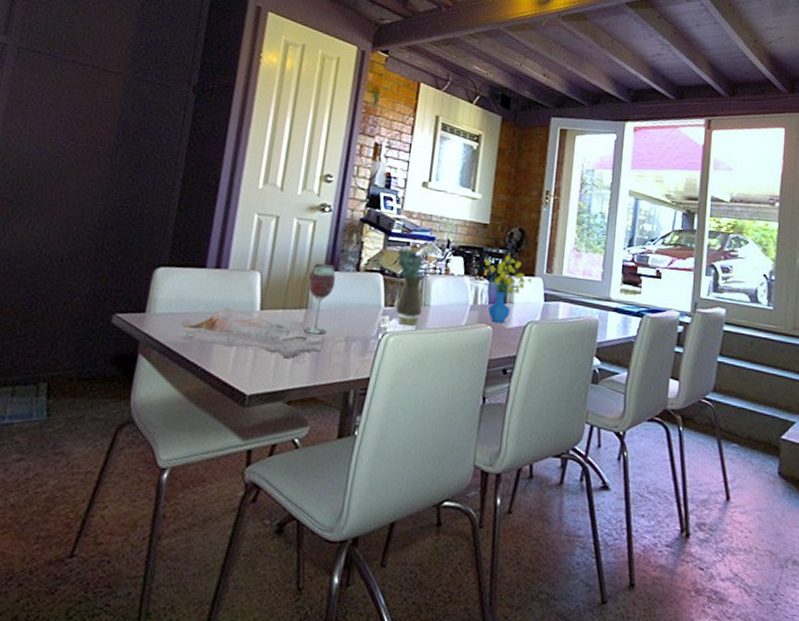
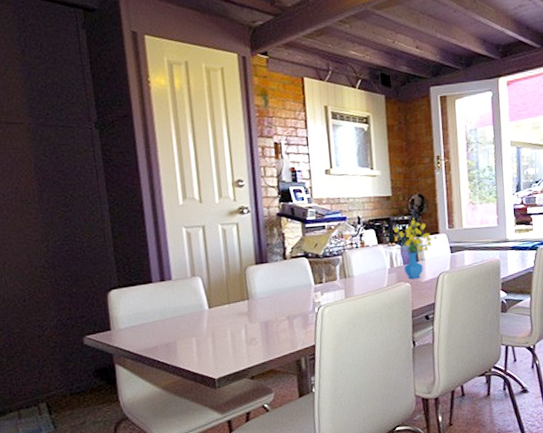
bag: present [178,307,324,358] -> none [143,311,270,346]
wineglass: present [304,262,336,335] -> none [243,258,270,320]
vase: present [395,244,424,327] -> none [316,229,348,297]

